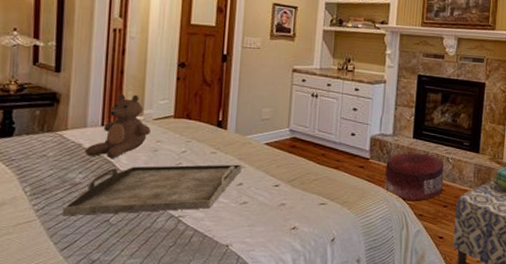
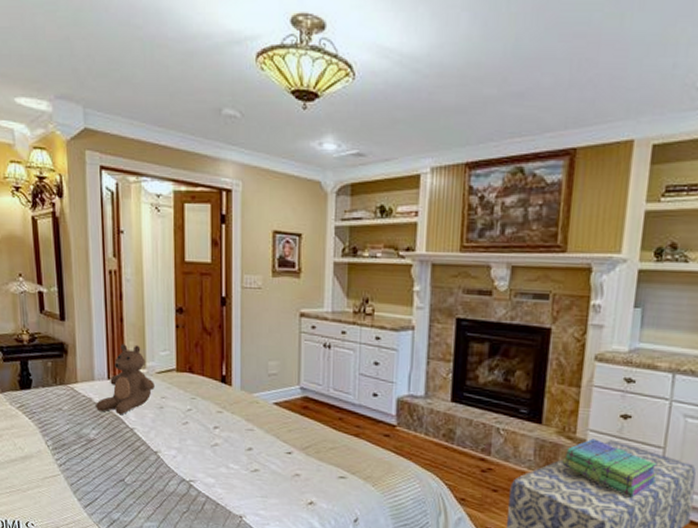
serving tray: present [62,164,242,216] -> none [81,424,250,475]
pouf: present [384,152,444,201] -> none [416,419,493,482]

